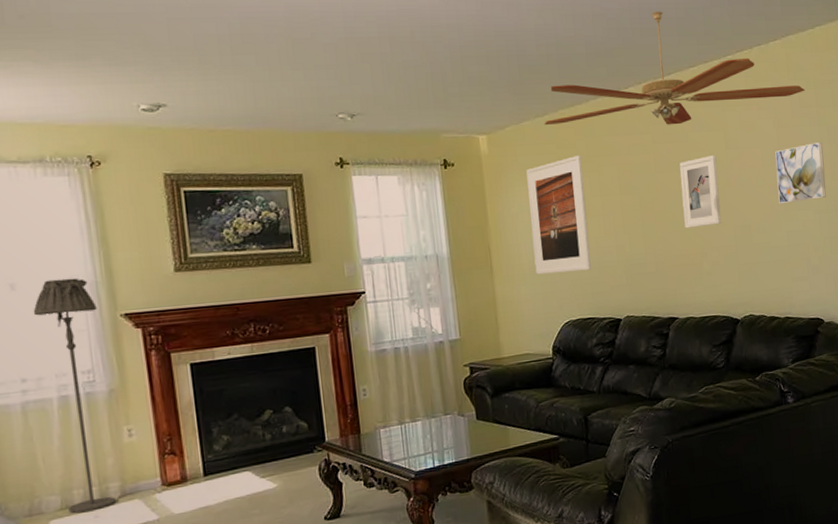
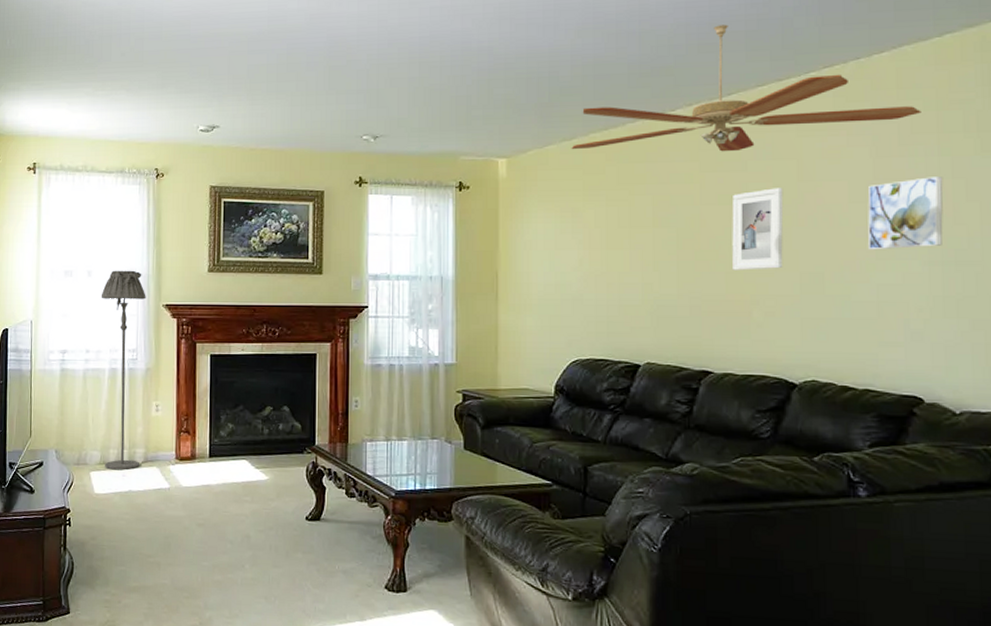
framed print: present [526,155,591,275] -> none [545,183,611,307]

